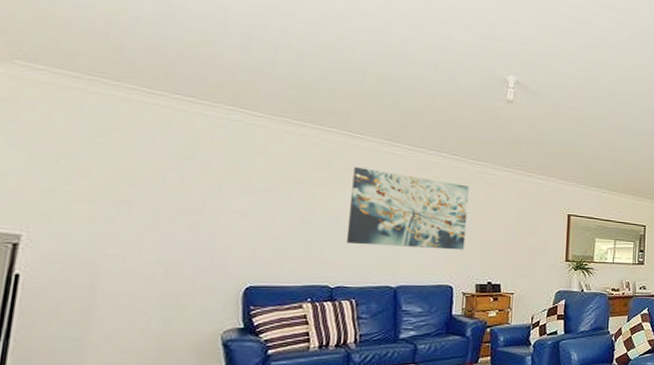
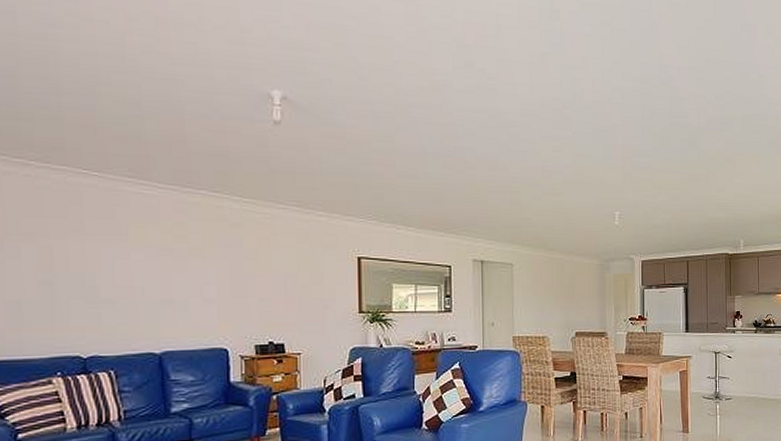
wall art: present [345,167,469,250] -> none [95,213,238,306]

